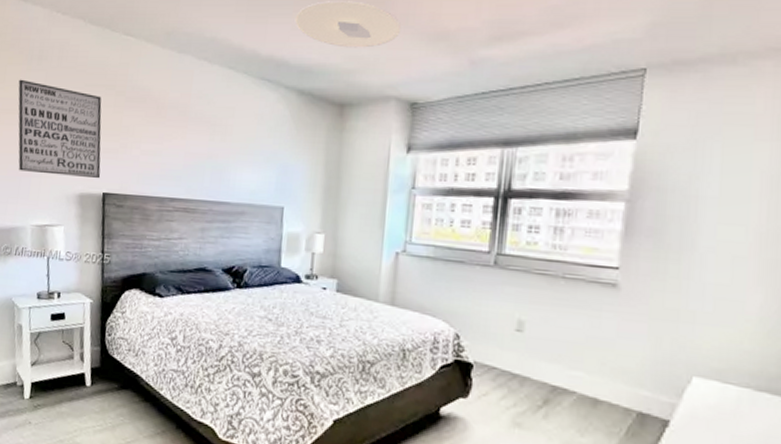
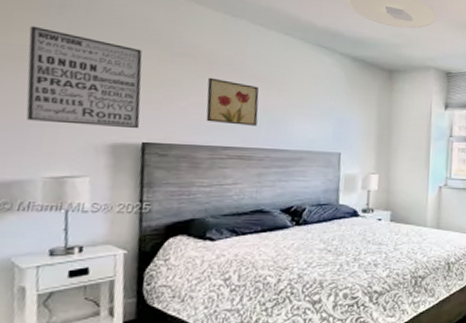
wall art: none [155,123,203,175] -> present [205,77,259,126]

